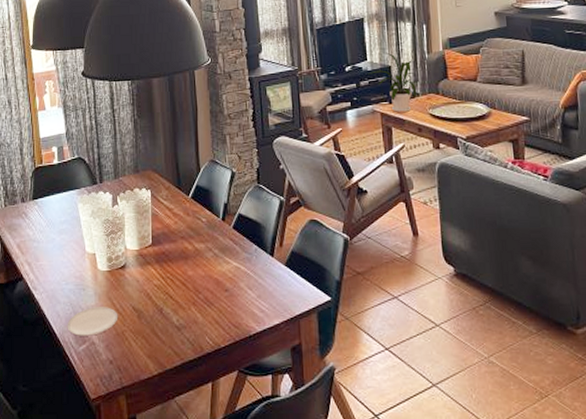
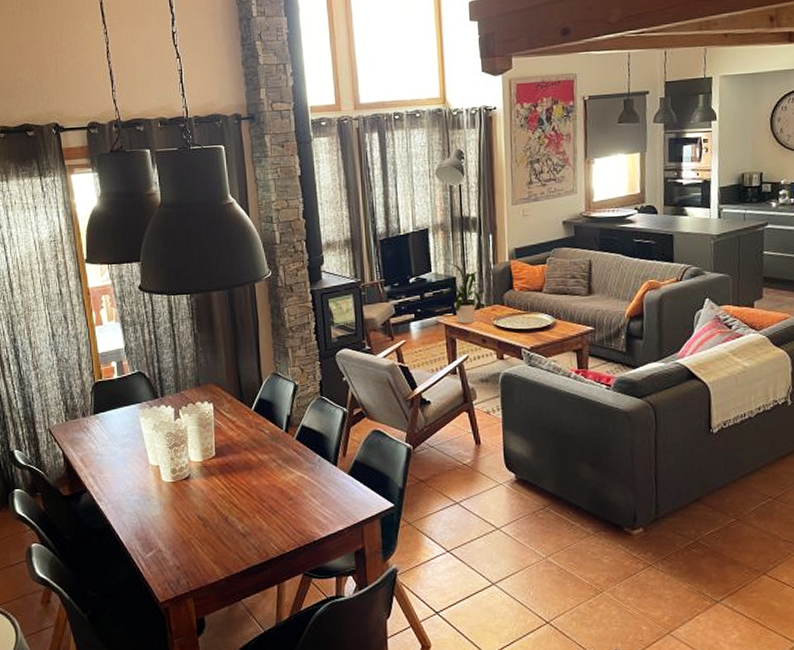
plate: present [67,307,118,336] -> none [133,516,184,544]

